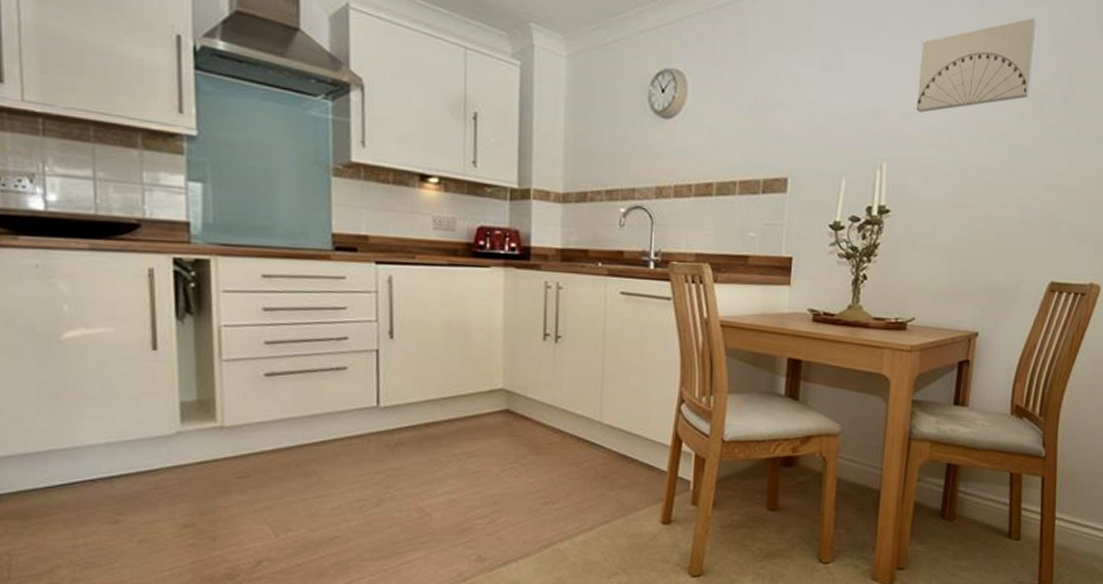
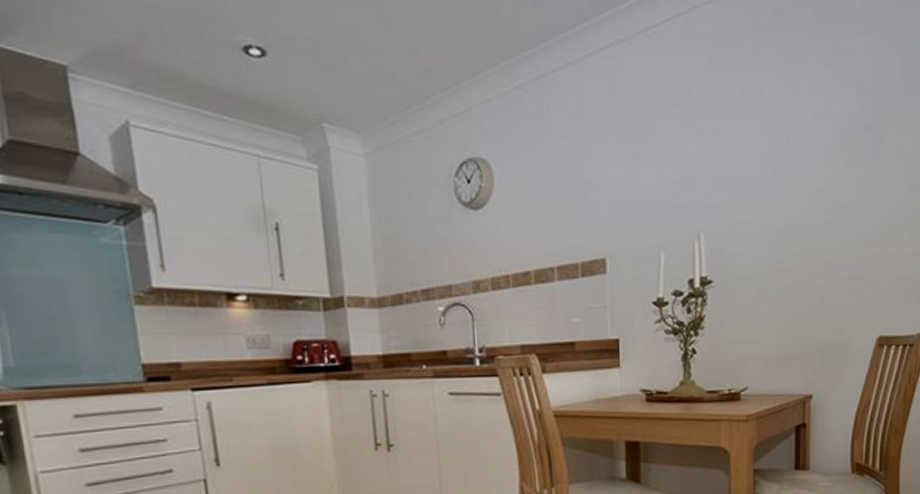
wall art: present [916,17,1037,113] -> none [727,69,840,177]

